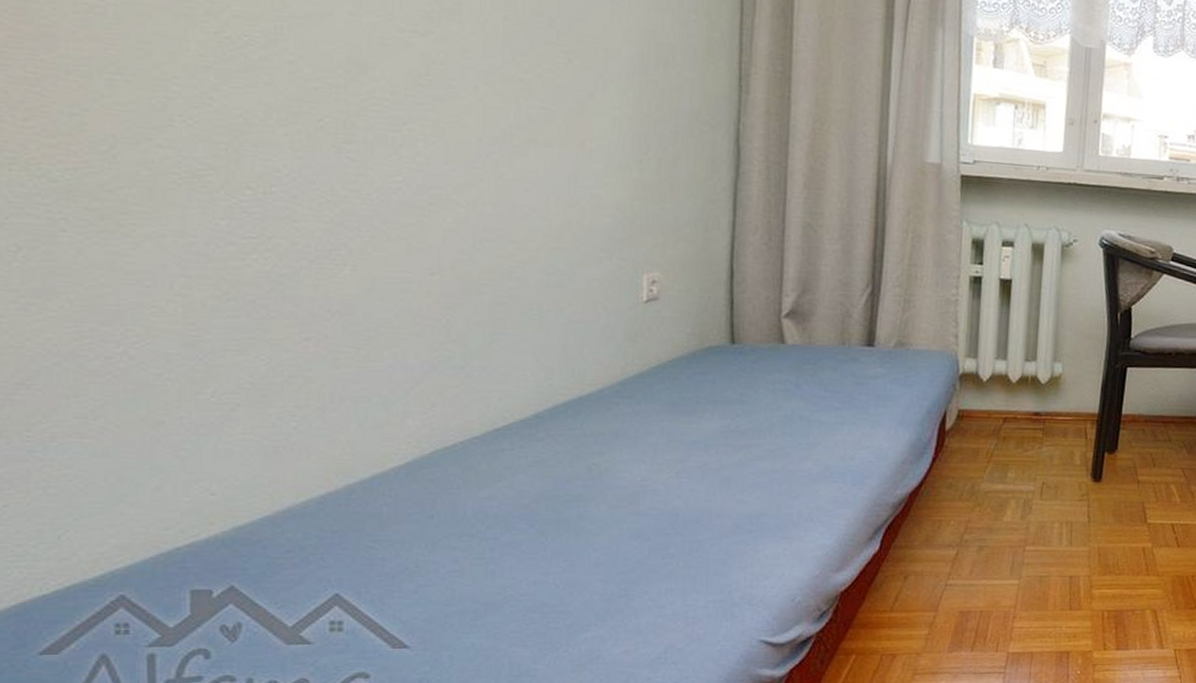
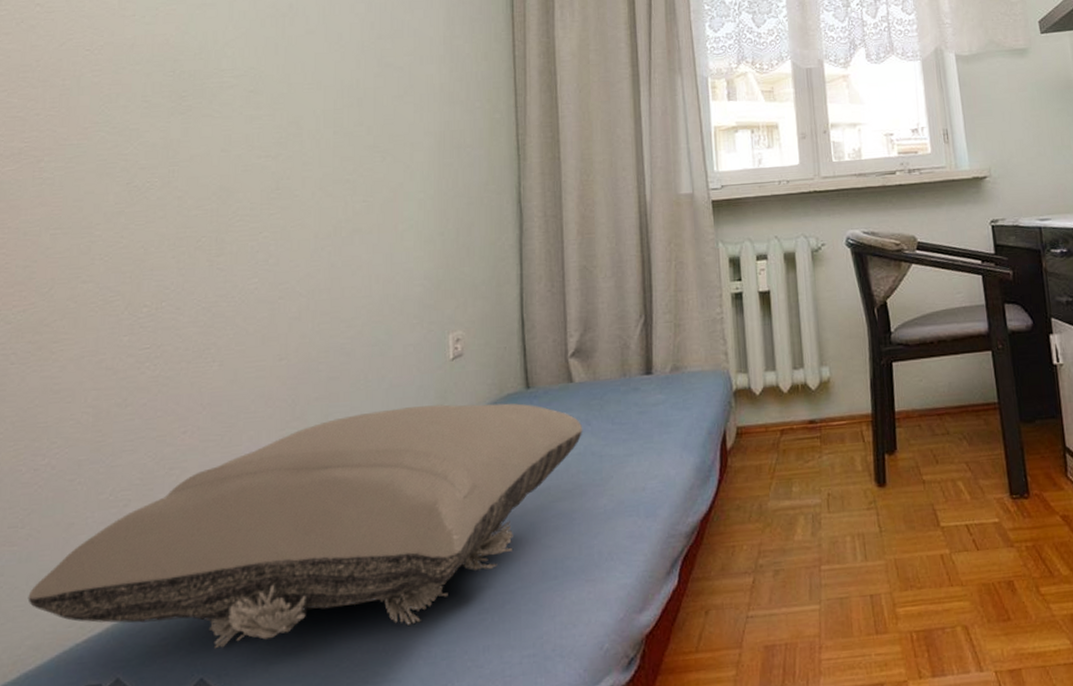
pillow: none [108,345,792,566] -> present [28,403,583,649]

